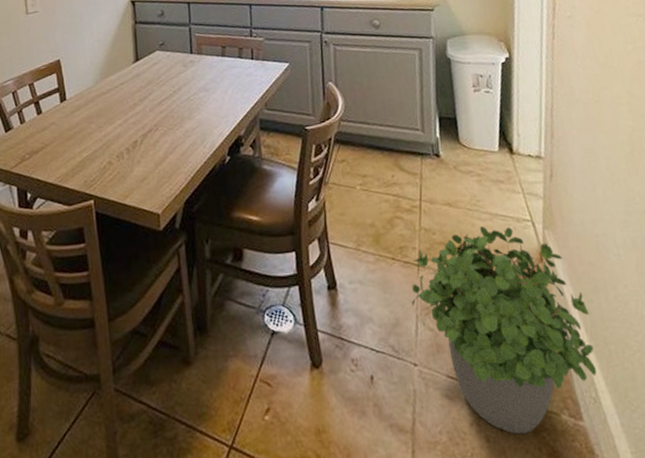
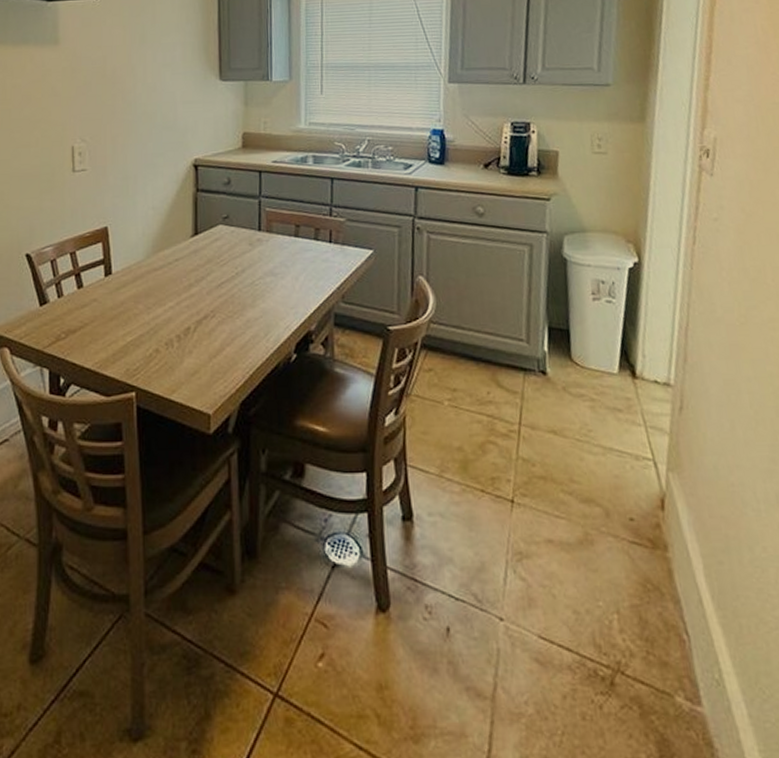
potted plant: present [412,226,597,435] -> none [502,462,723,715]

